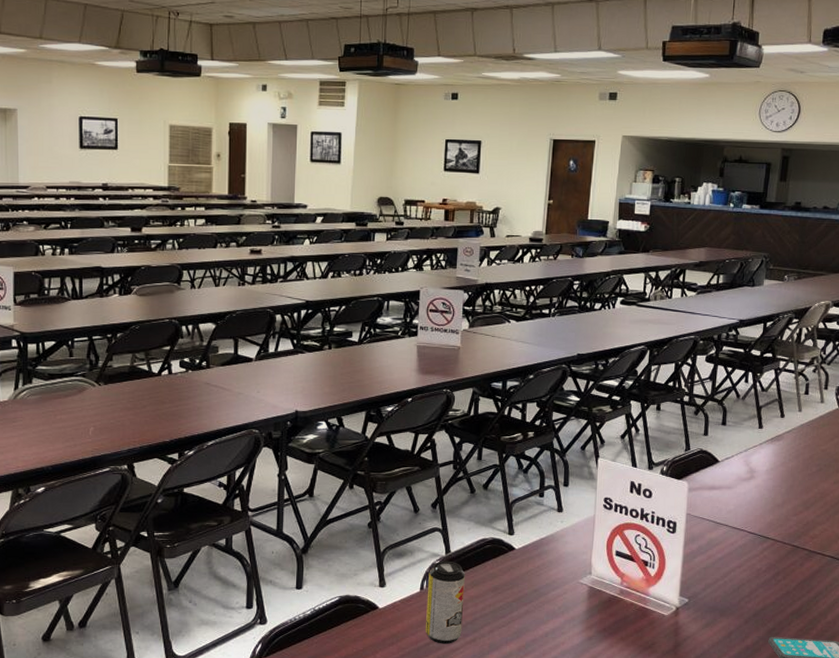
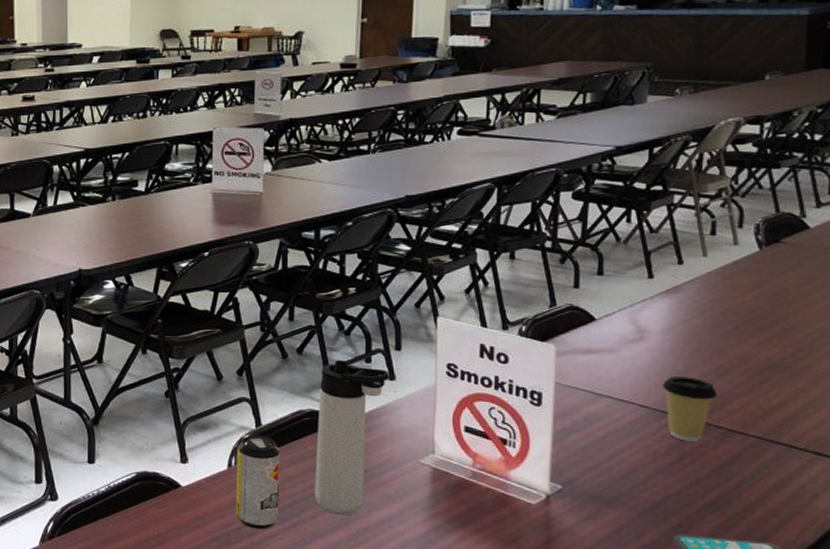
thermos bottle: none [493,495,558,630] -> present [315,360,389,516]
coffee cup: none [765,509,805,561] -> present [661,377,718,441]

